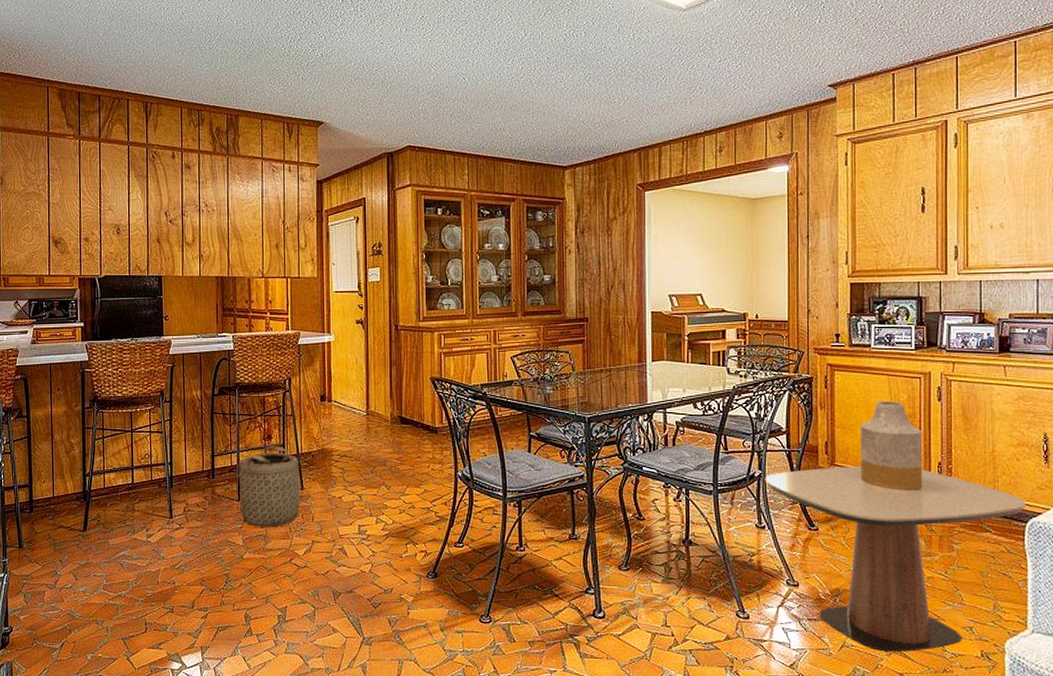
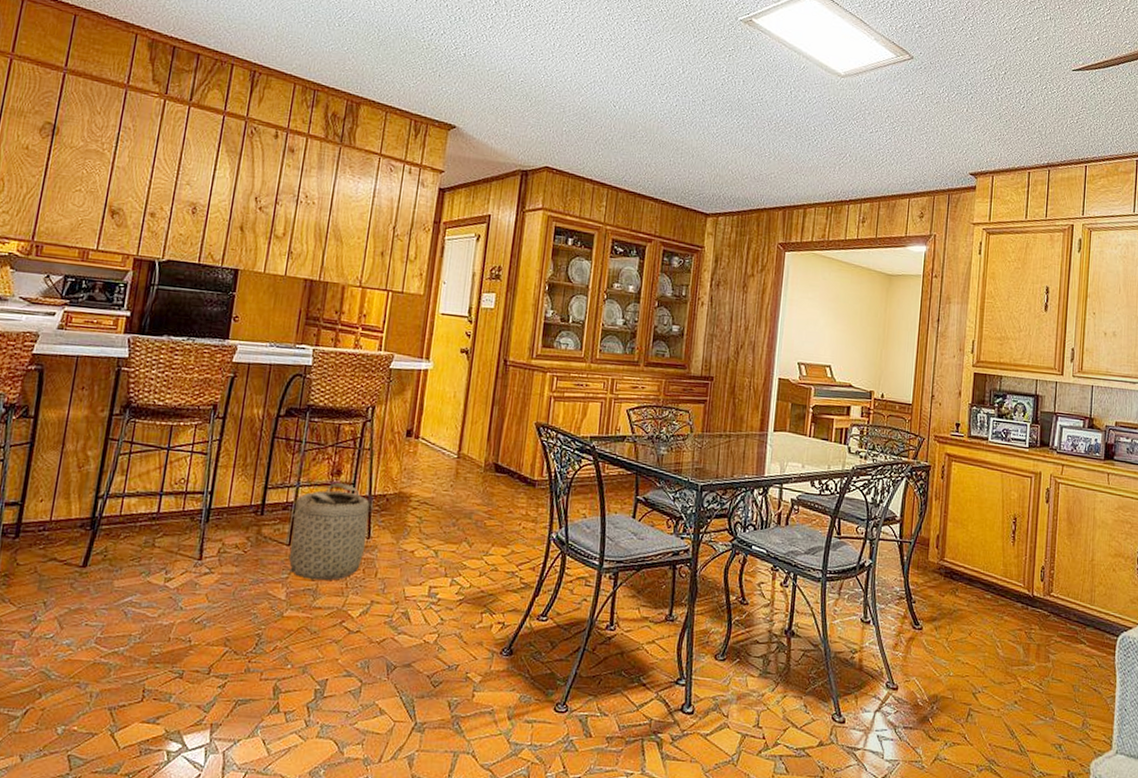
side table: present [765,466,1026,652] -> none [874,562,1119,769]
vase: present [860,400,923,491] -> none [967,497,1029,595]

